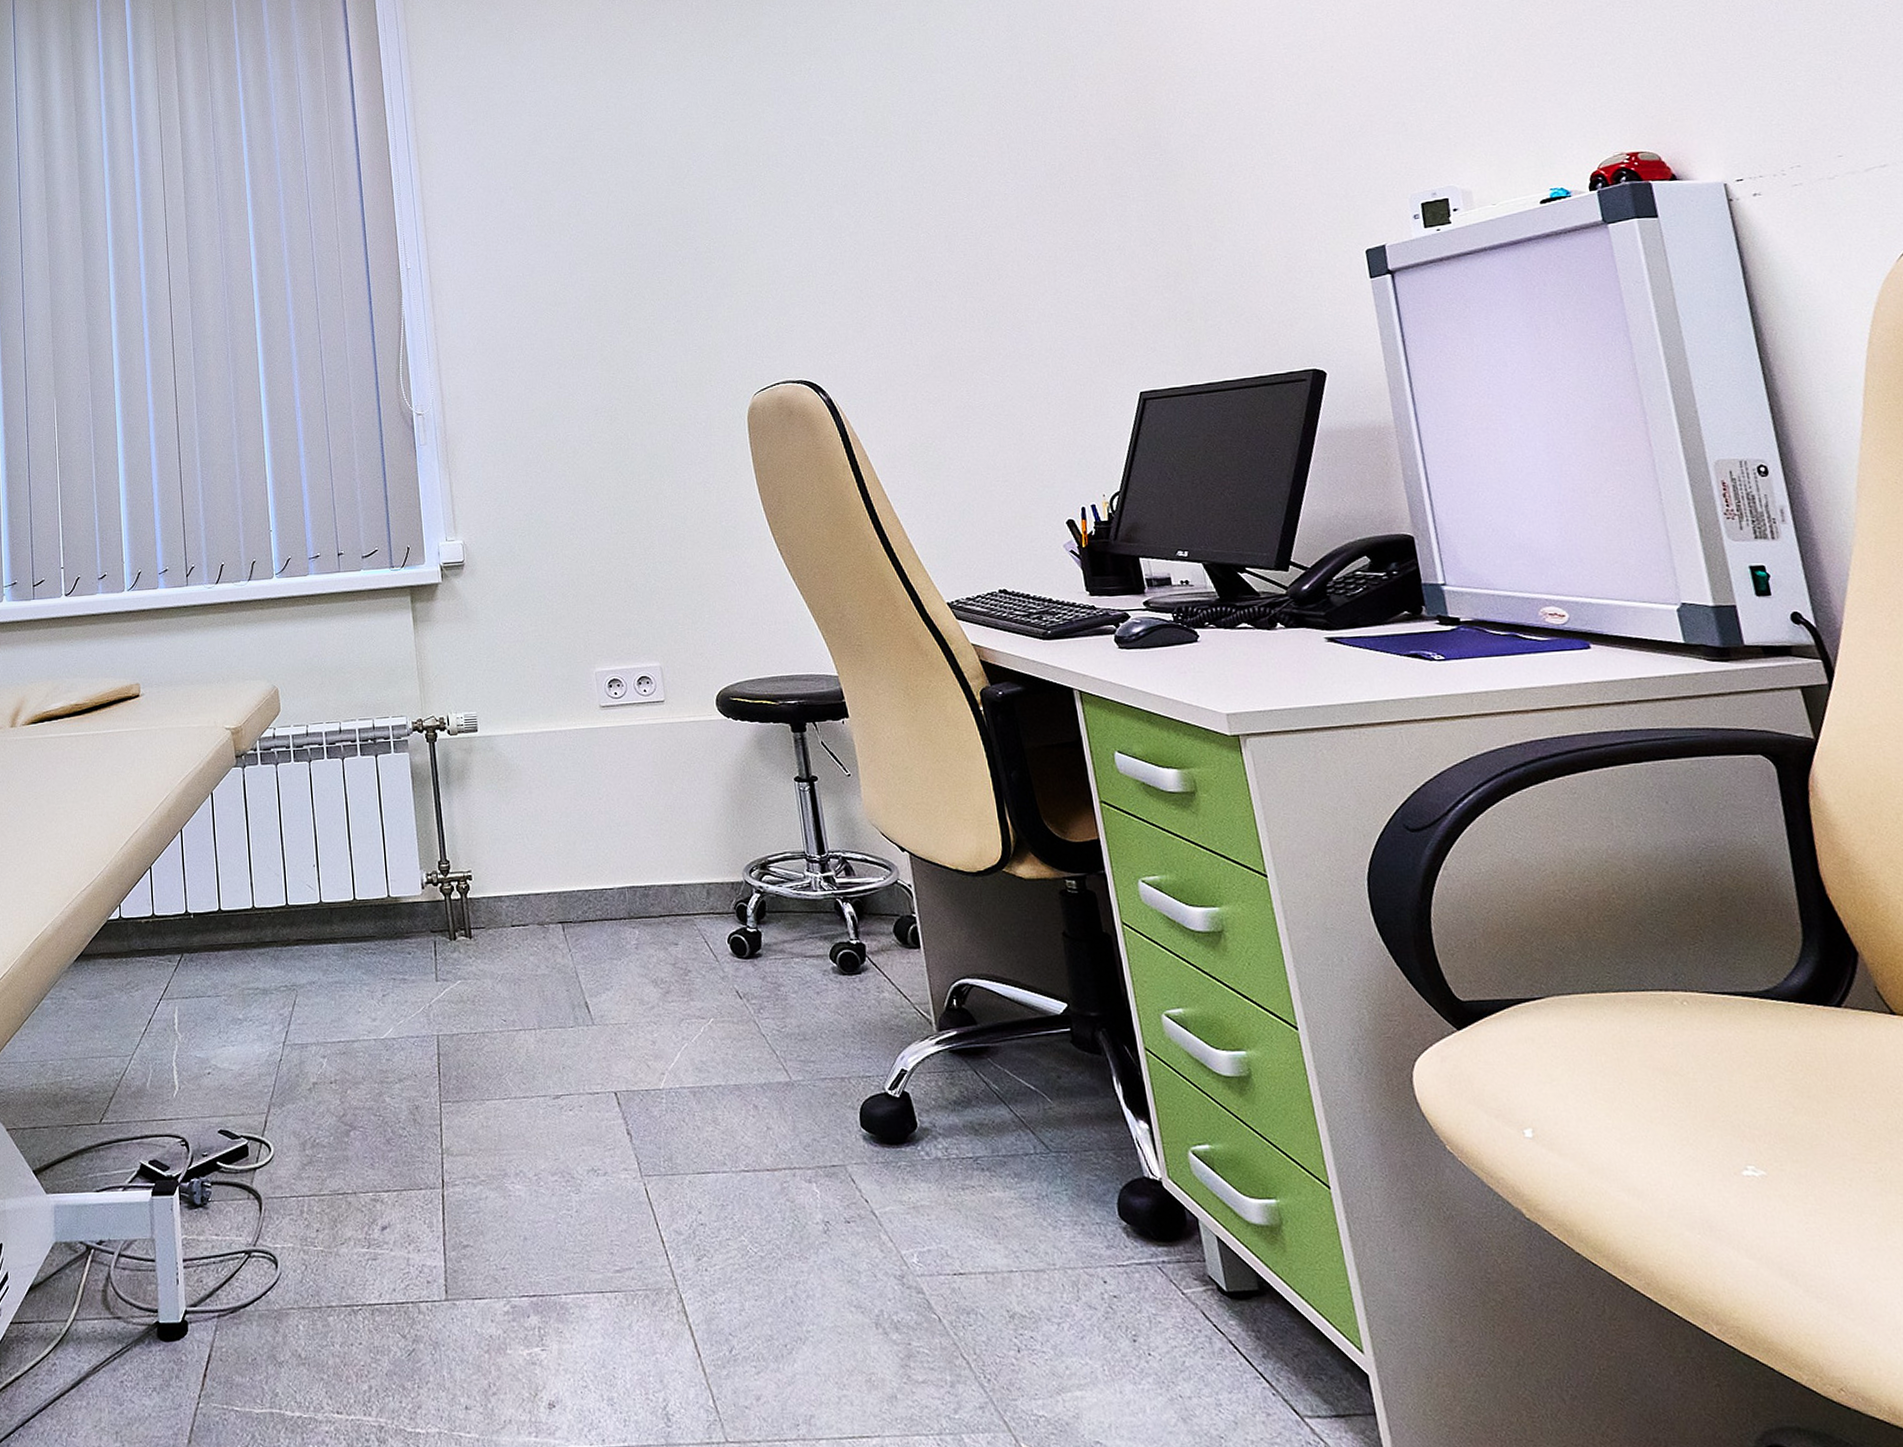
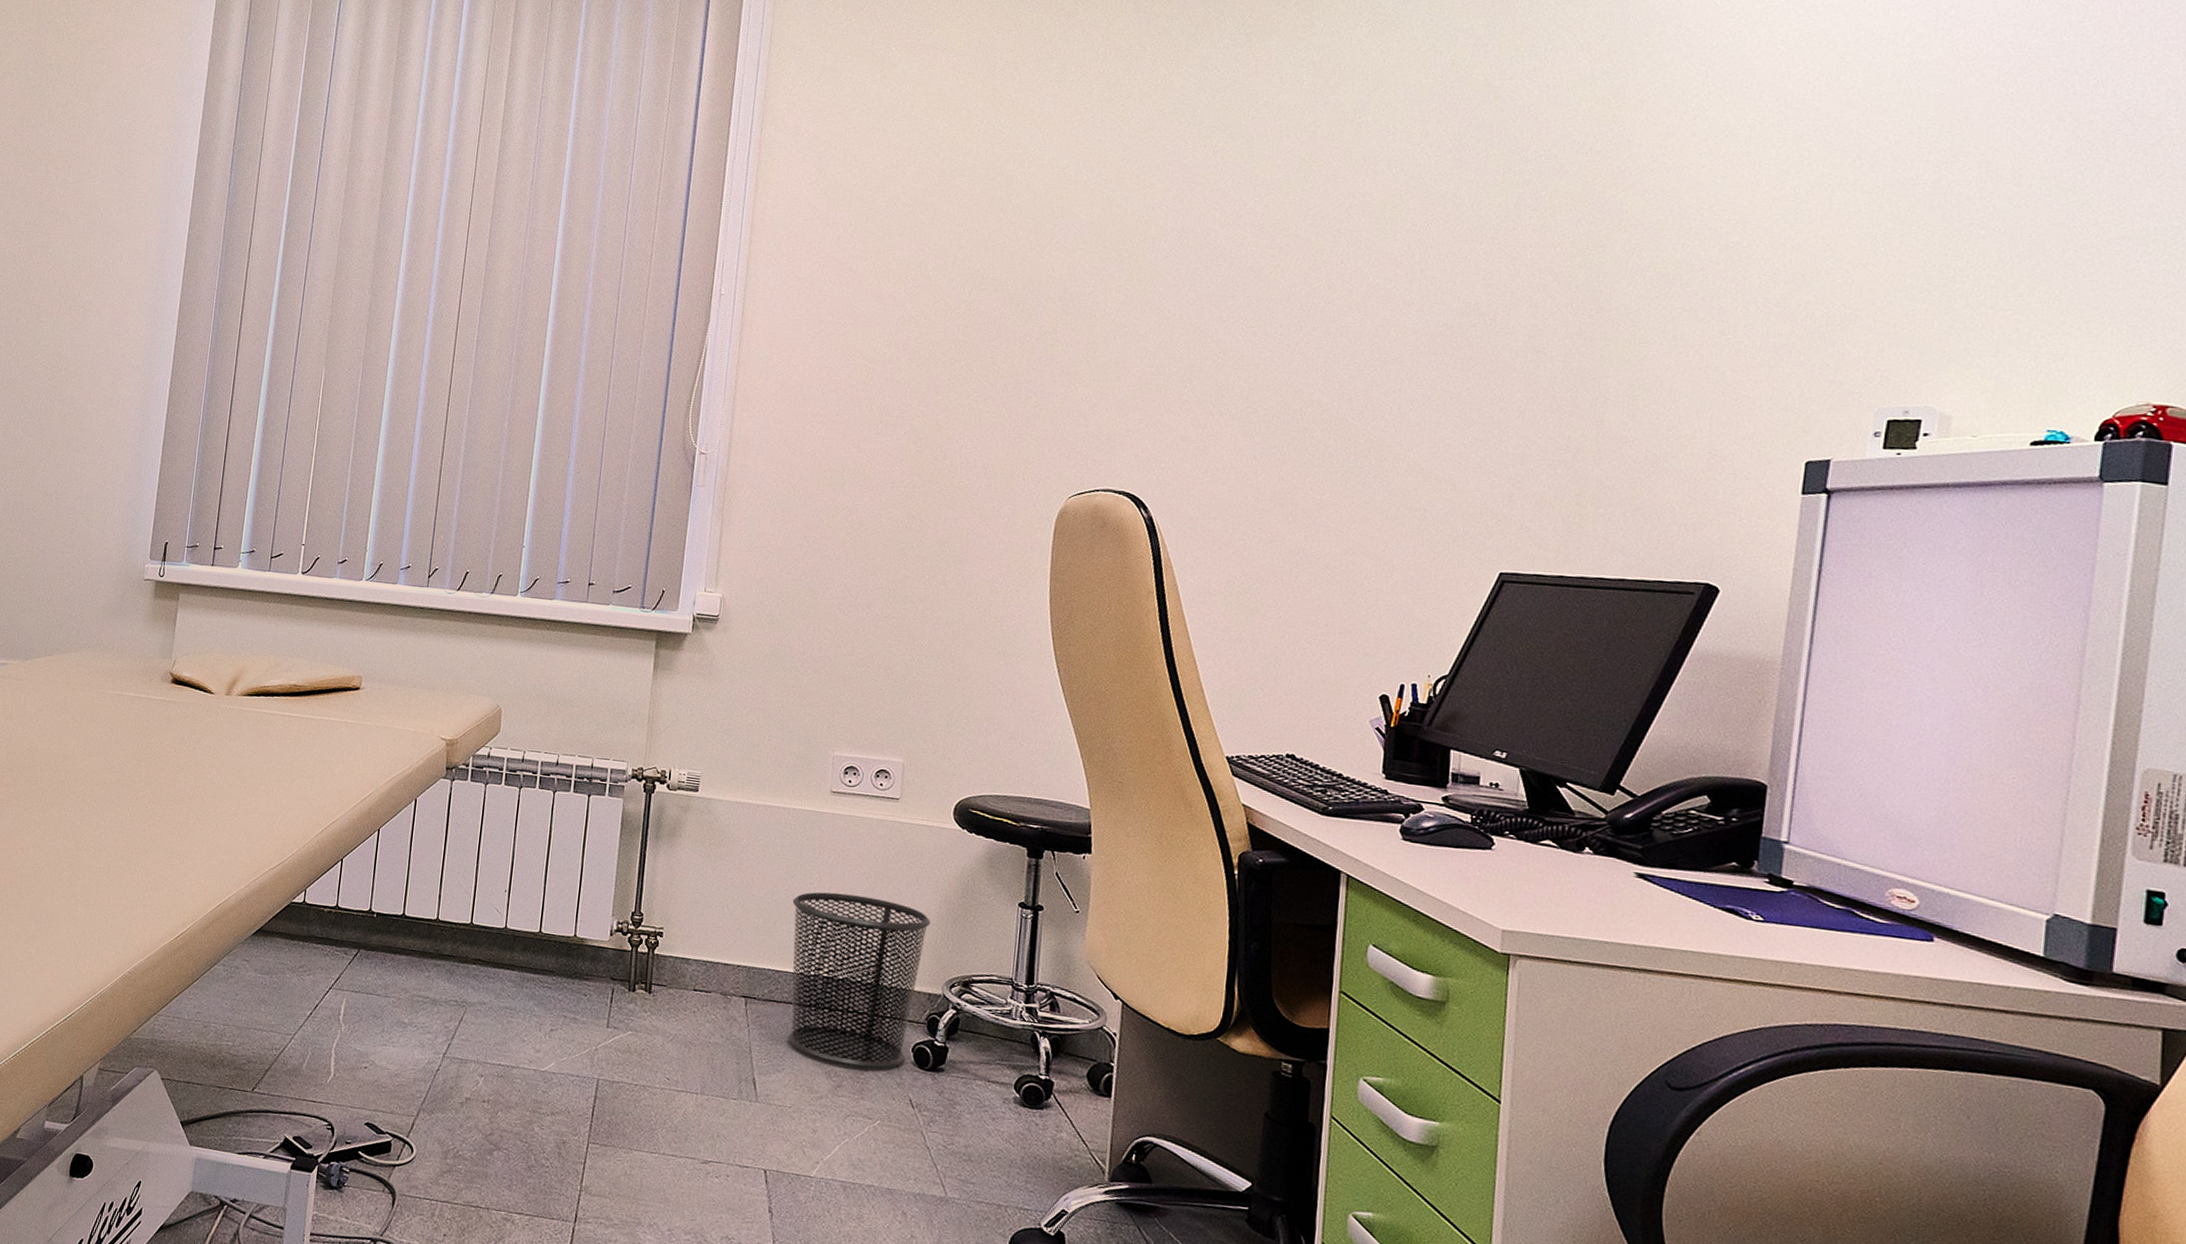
waste bin: none [586,800,723,971] -> present [788,892,931,1070]

